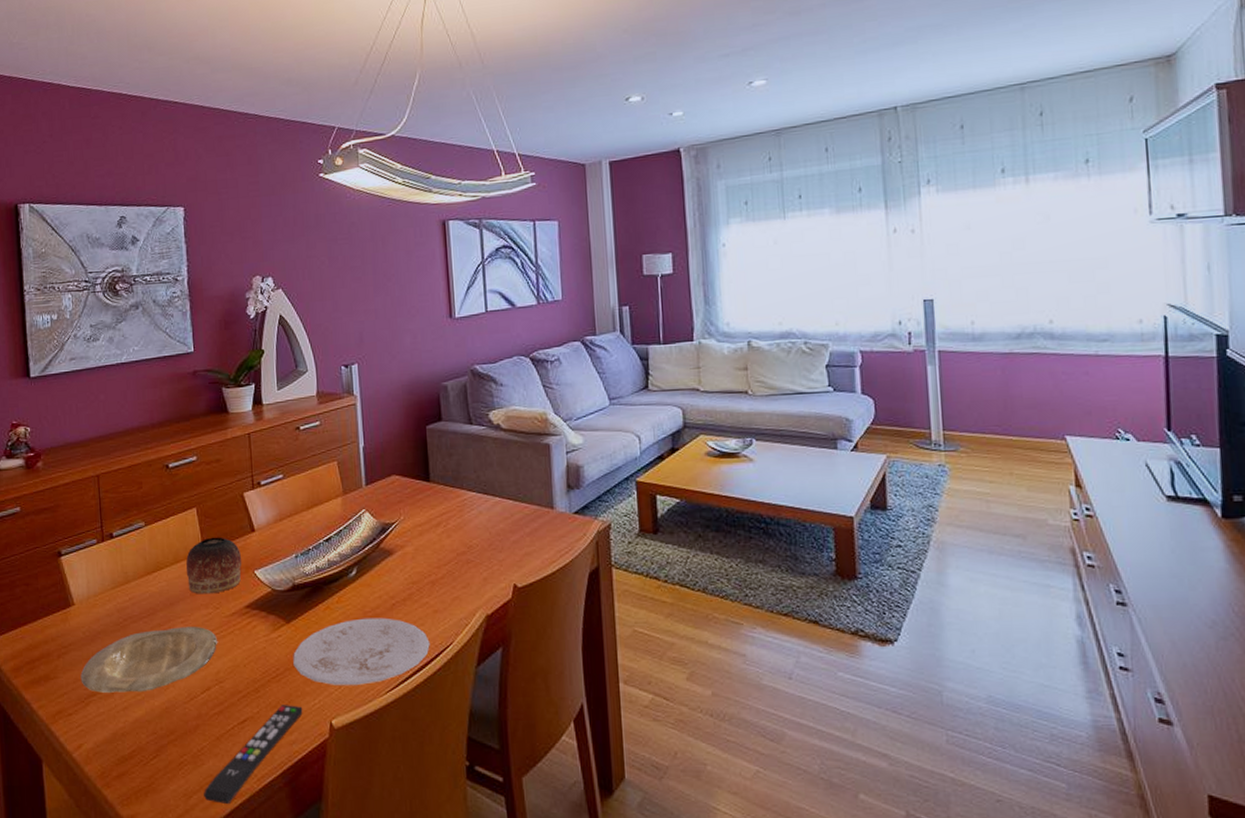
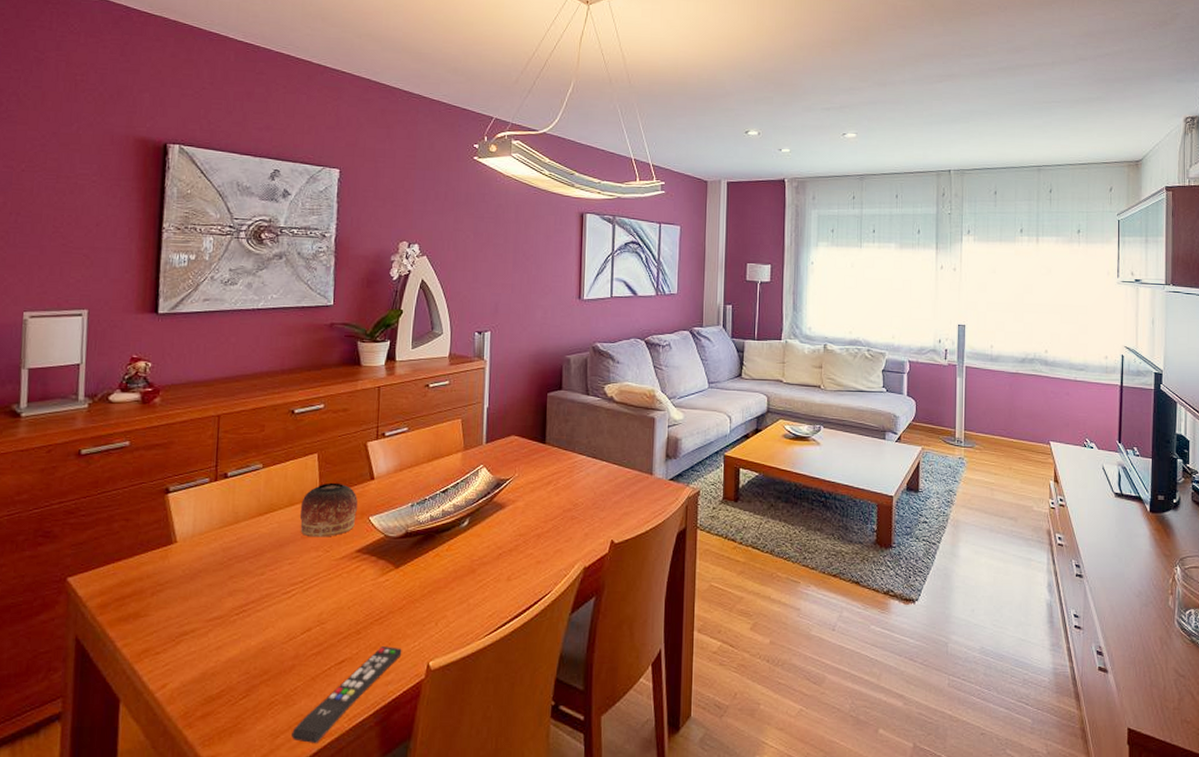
plate: present [80,626,218,693] -> none [174,567,325,632]
plate: present [293,617,430,685] -> none [398,566,530,629]

